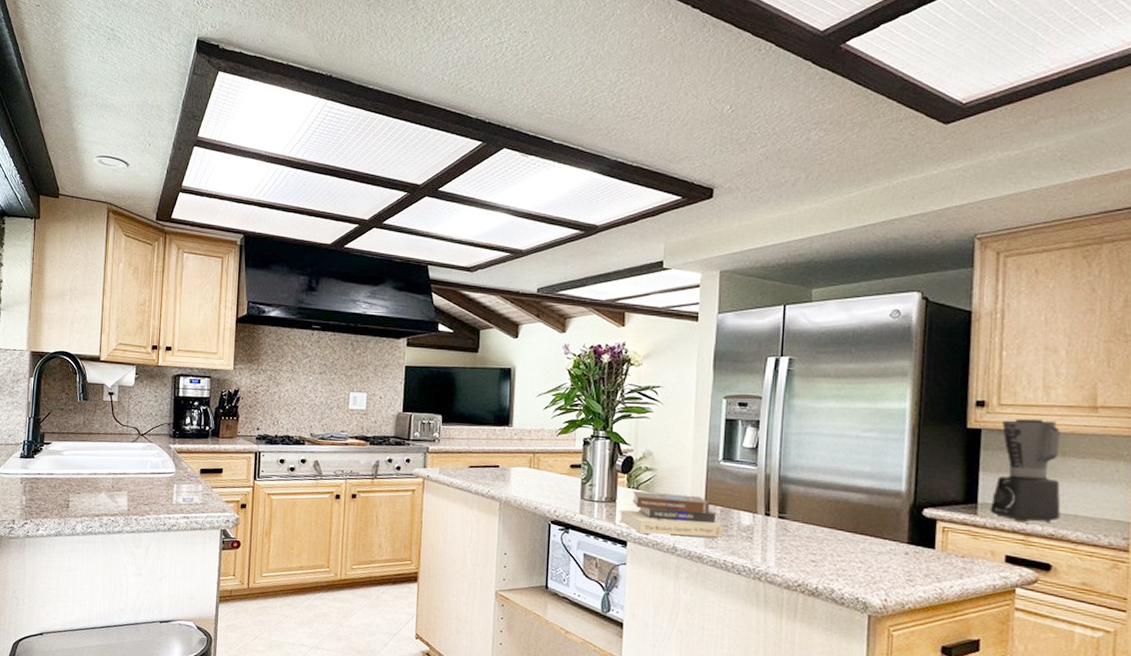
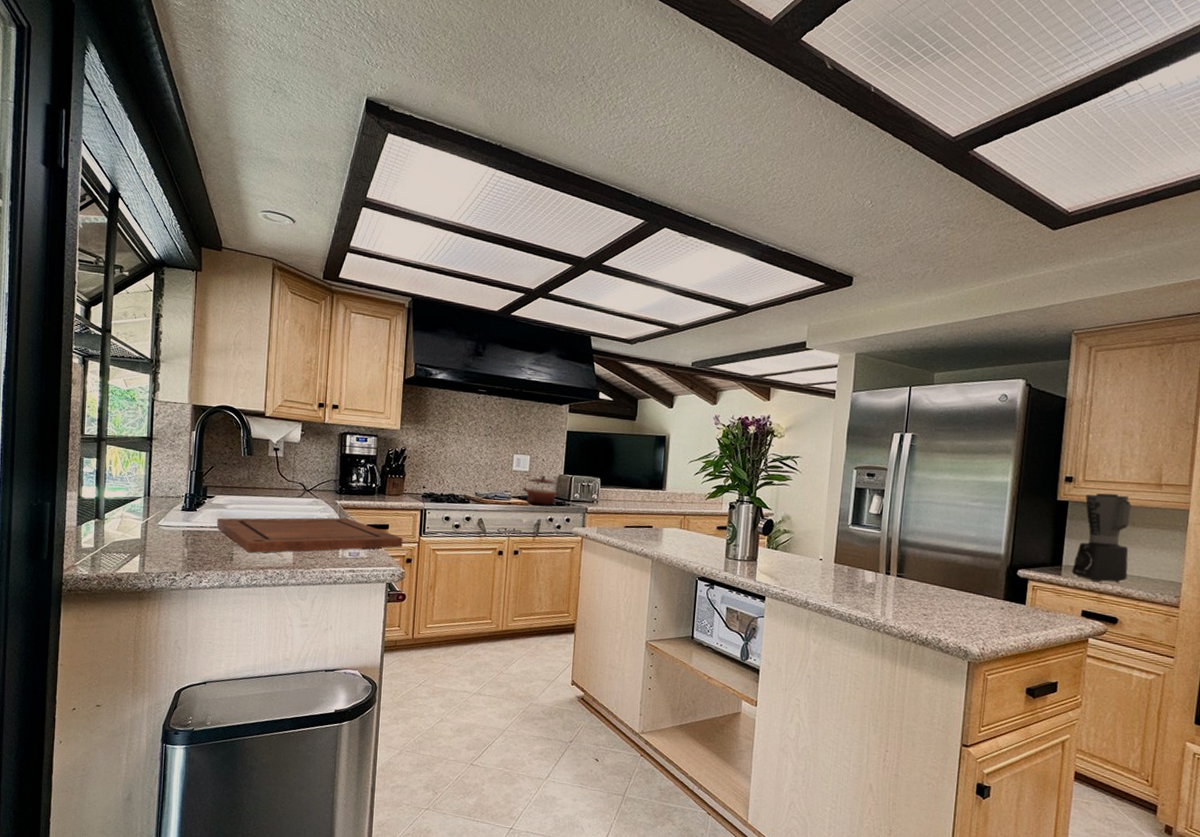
cutting board: none [53,462,237,501] -> present [216,517,403,554]
saucepan: none [359,413,400,447] -> present [522,475,561,506]
books: present [619,491,724,538] -> none [758,551,850,594]

